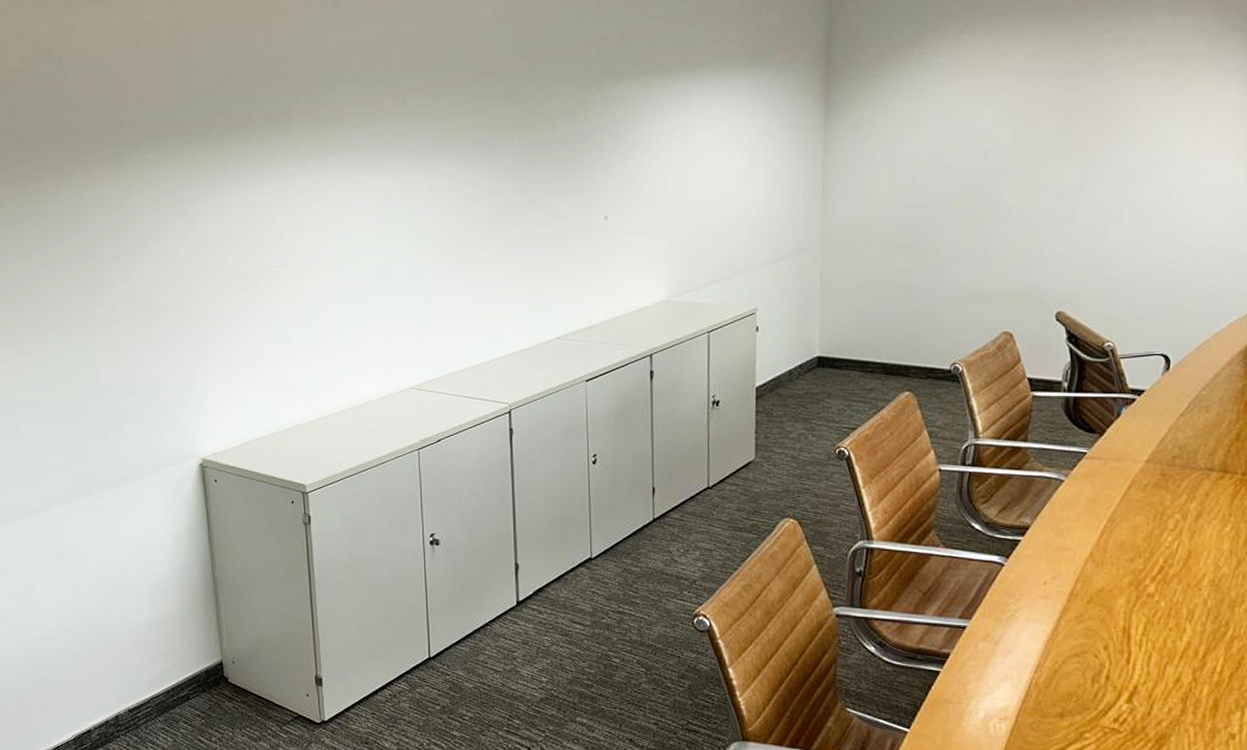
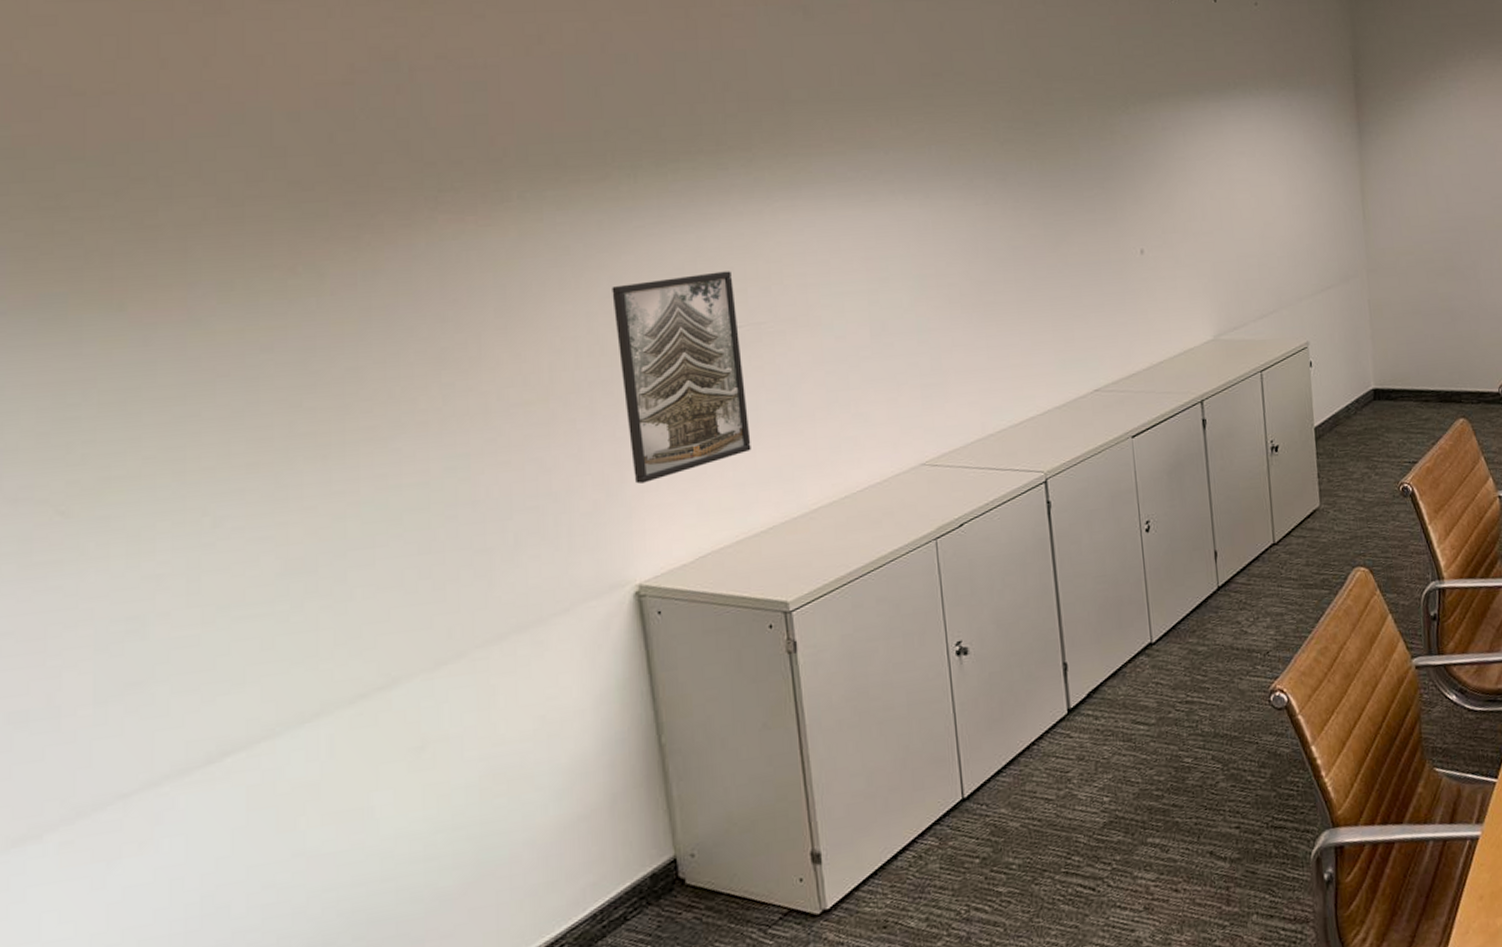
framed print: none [189,221,283,382] -> present [612,271,751,484]

